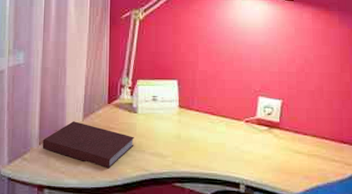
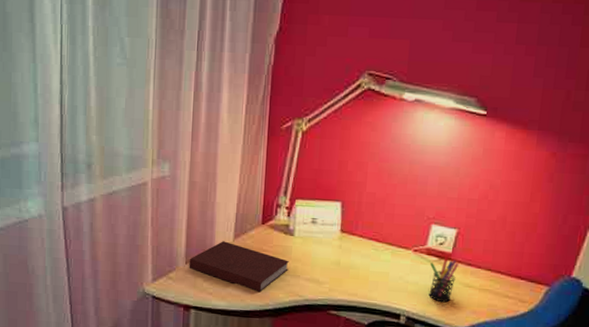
pen holder: none [262,124,287,170] -> present [429,255,458,303]

